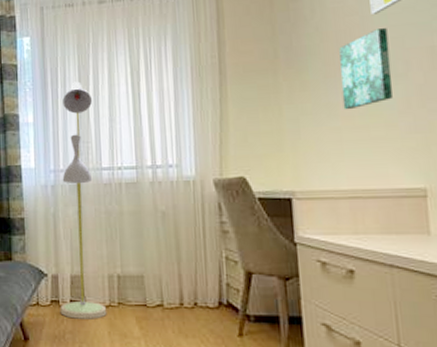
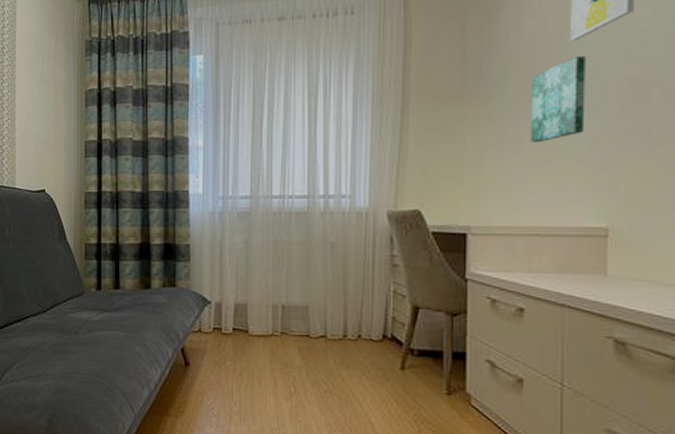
floor lamp: present [60,81,107,319] -> none [222,104,269,348]

